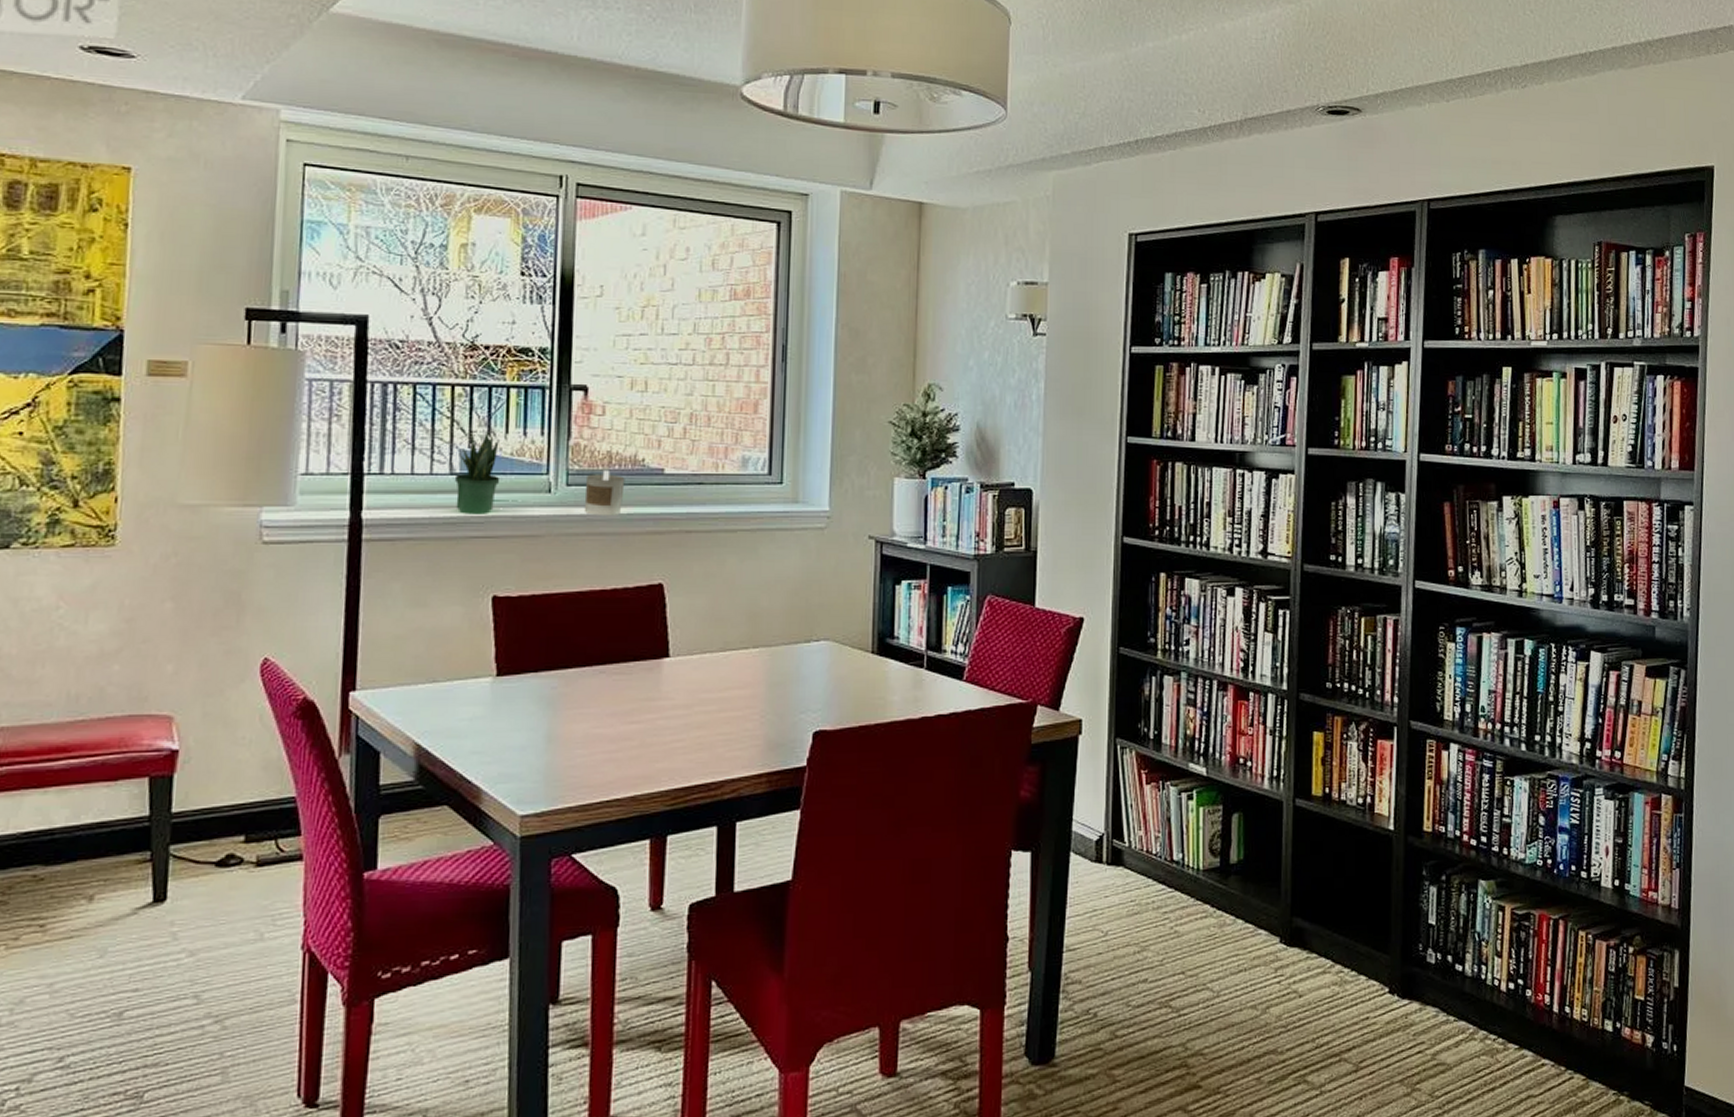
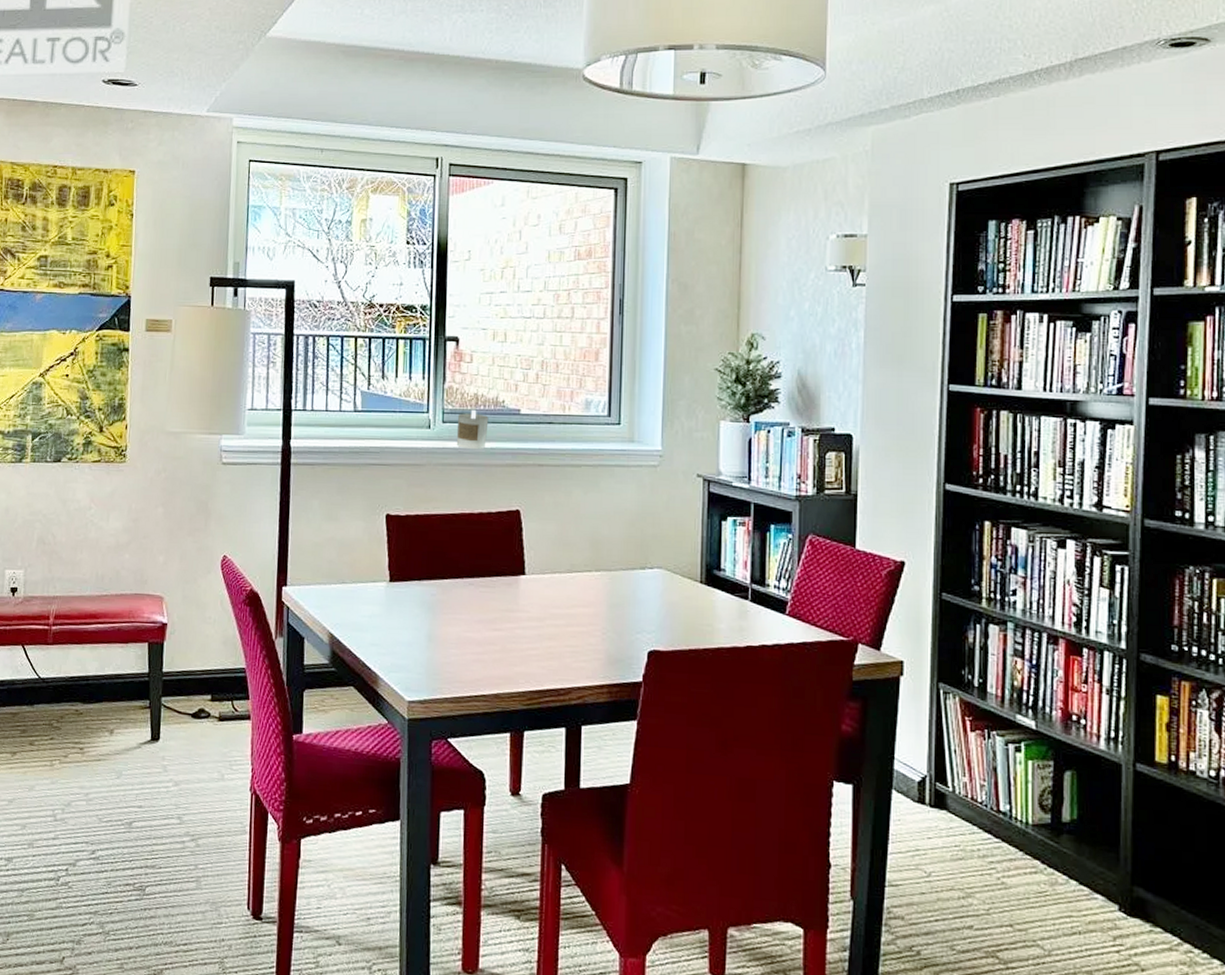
planter: present [455,433,501,514] -> none [358,377,392,445]

